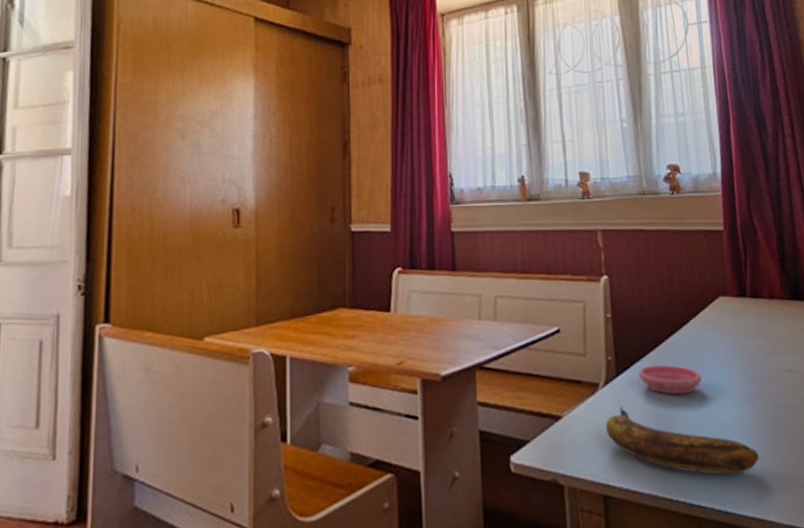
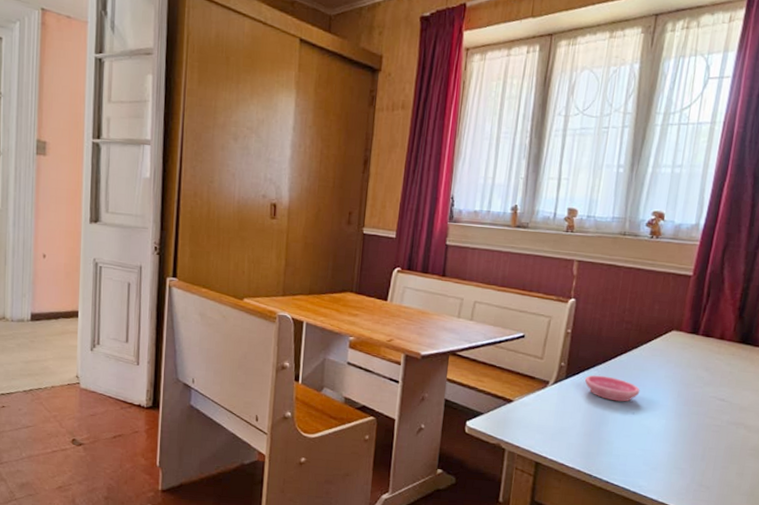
banana: present [605,406,759,475] -> none [547,401,674,468]

